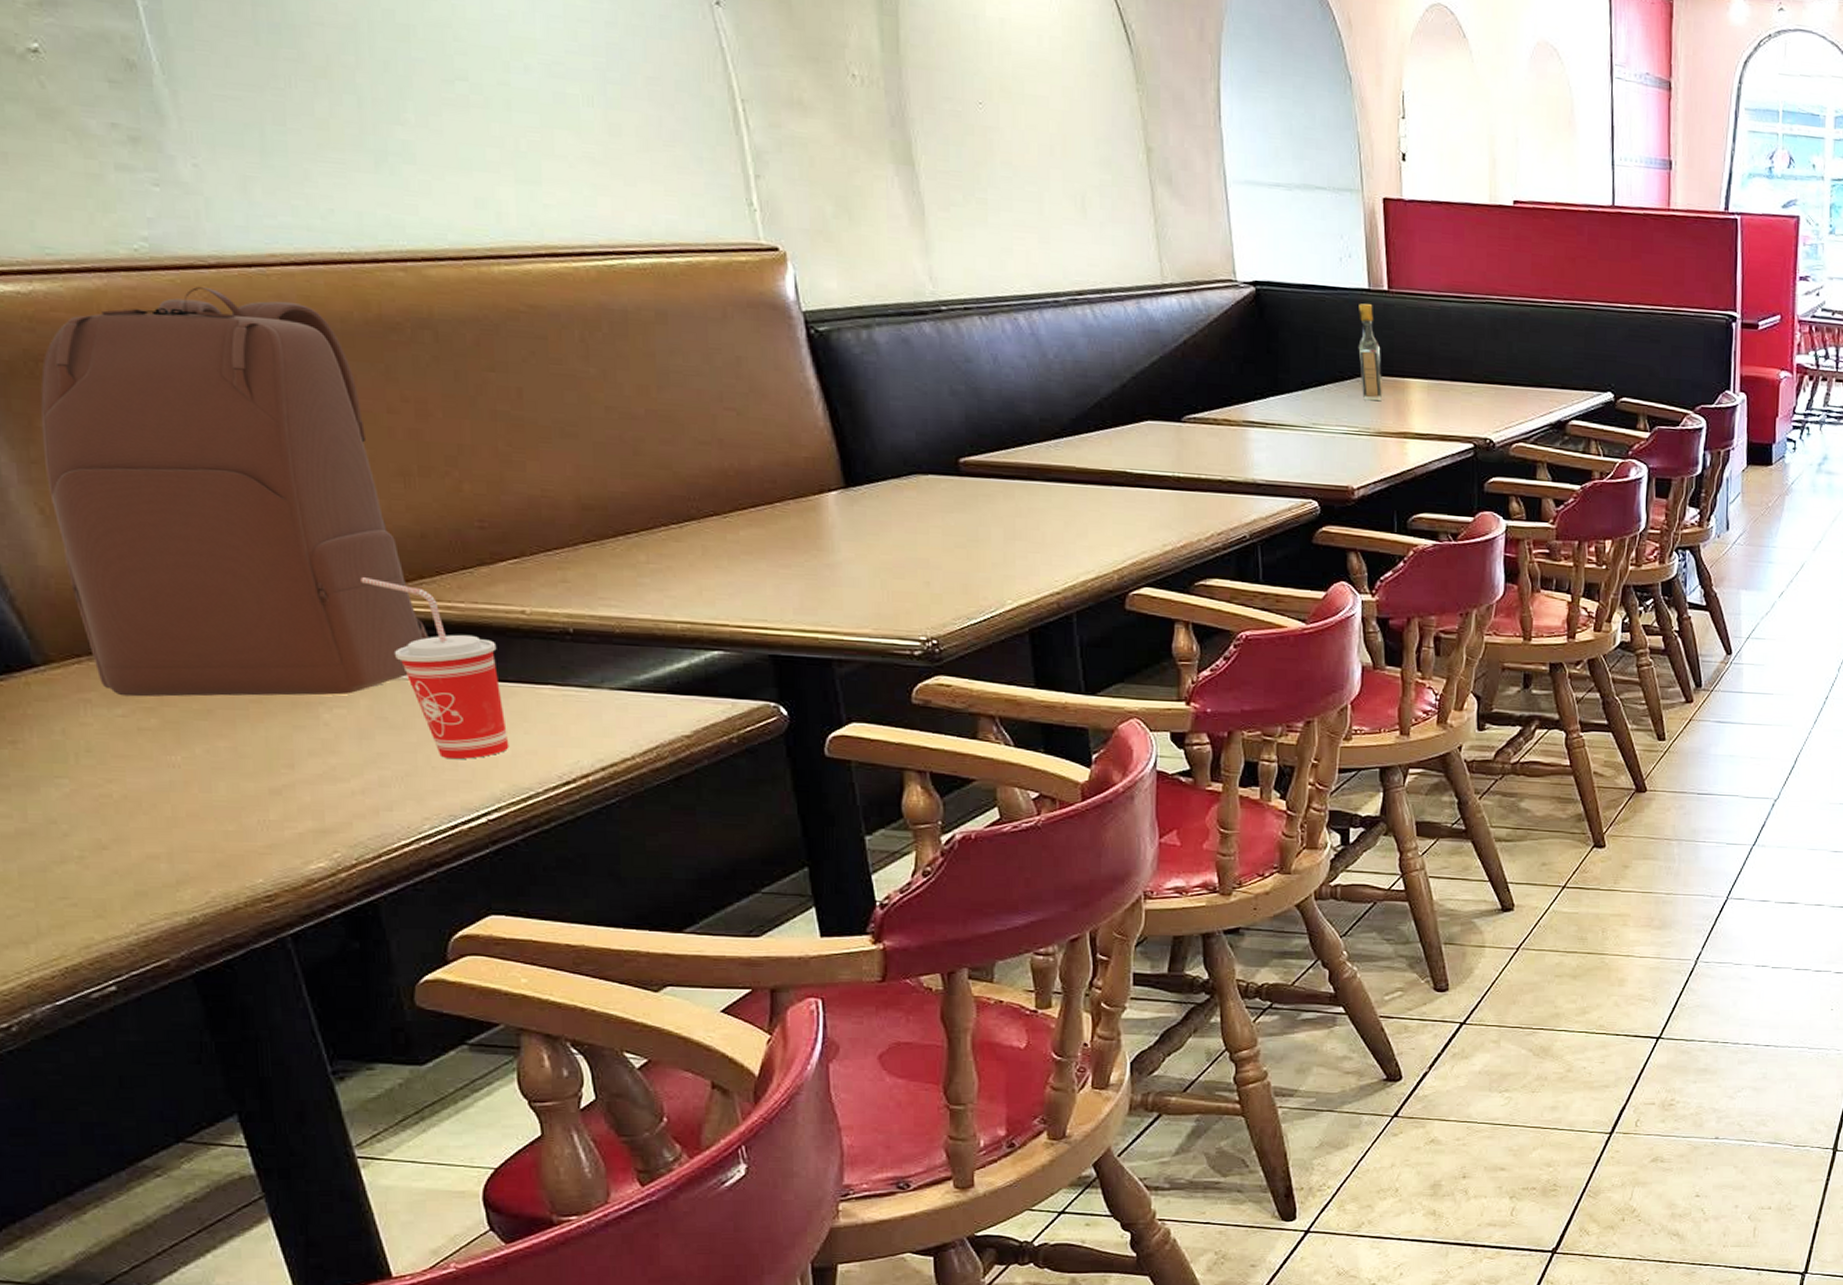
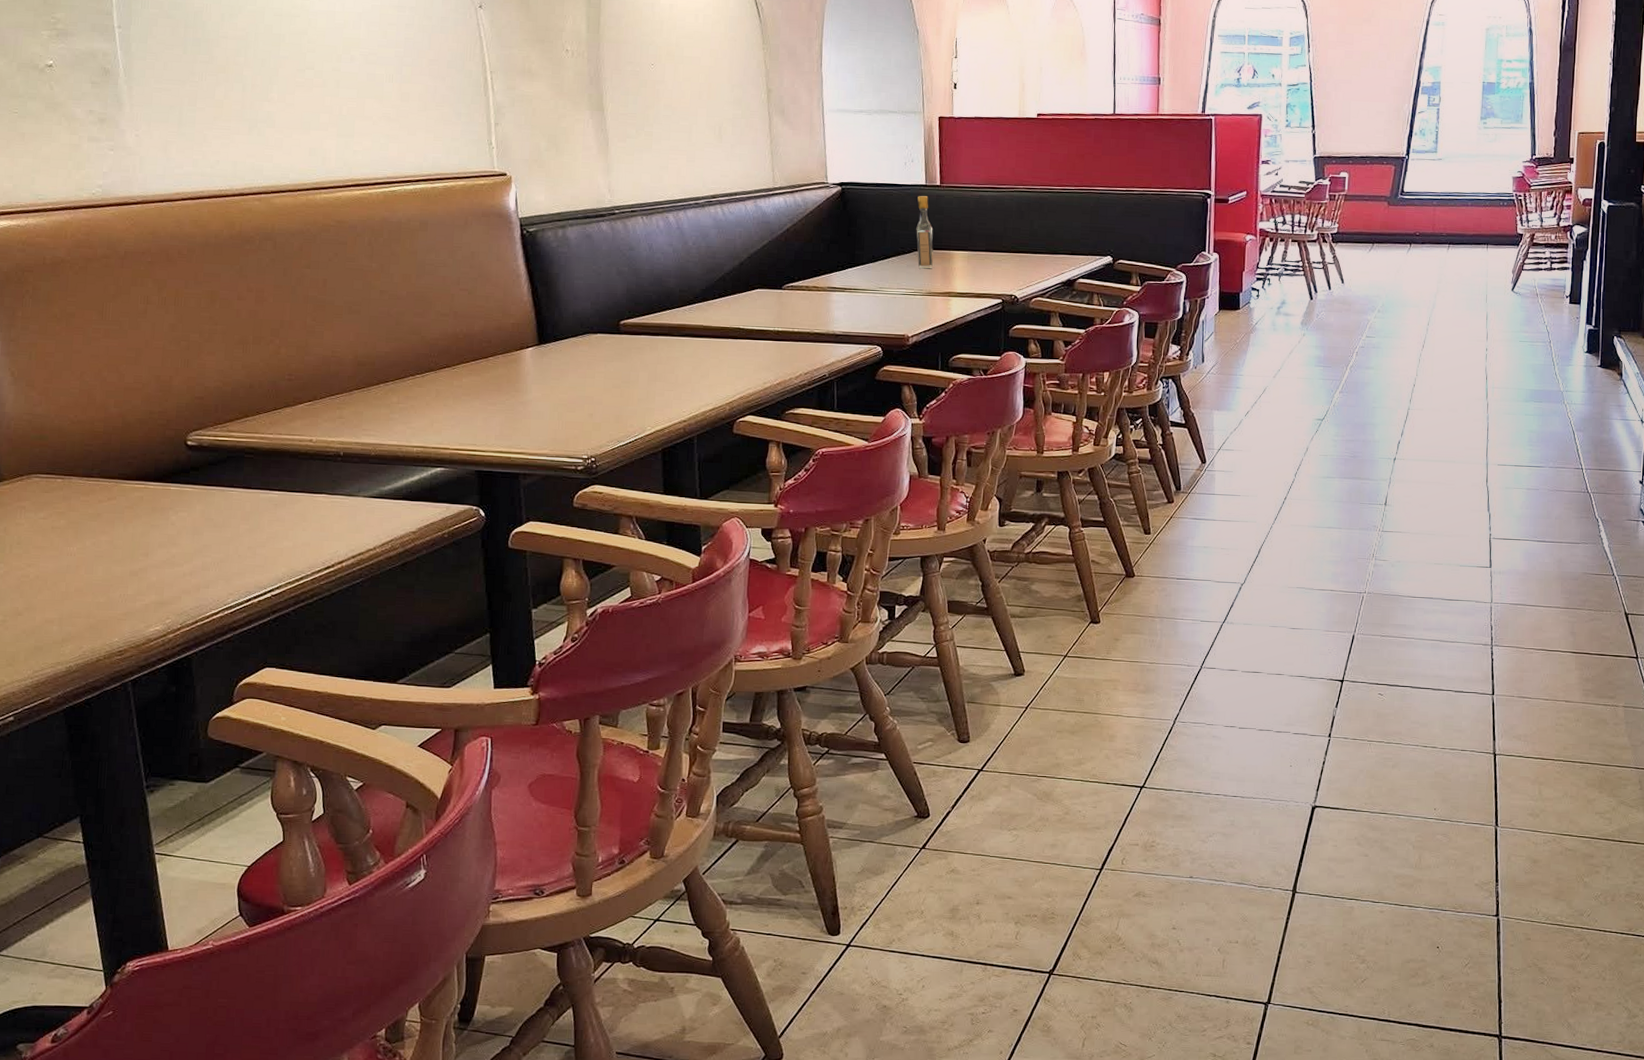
backpack: present [40,287,429,697] -> none [19,217,247,505]
beverage cup: present [360,576,509,759] -> none [207,416,292,549]

